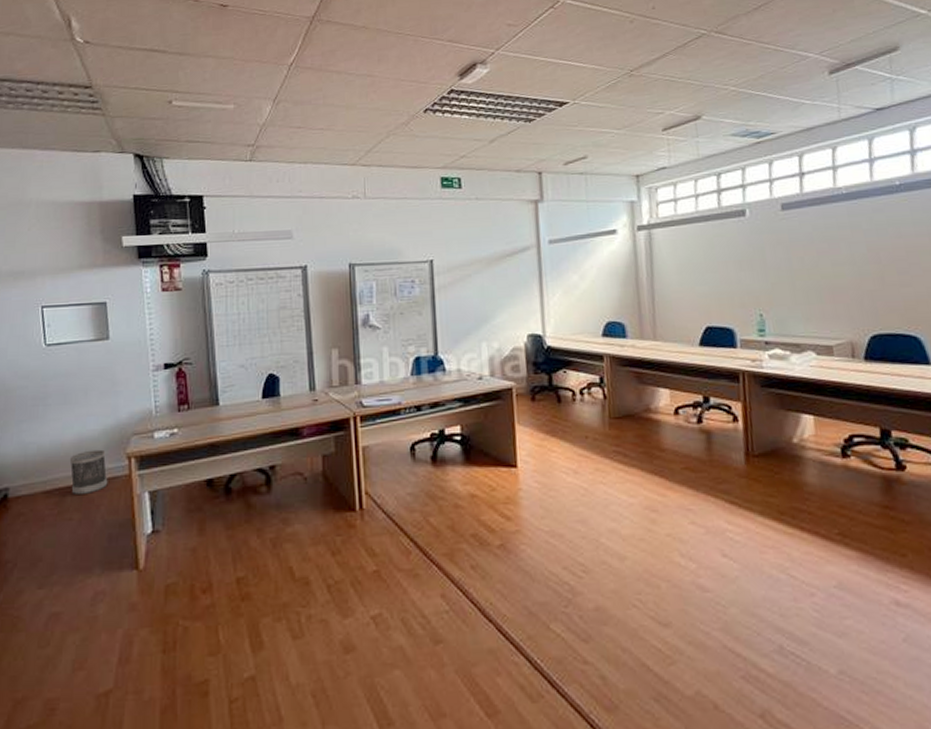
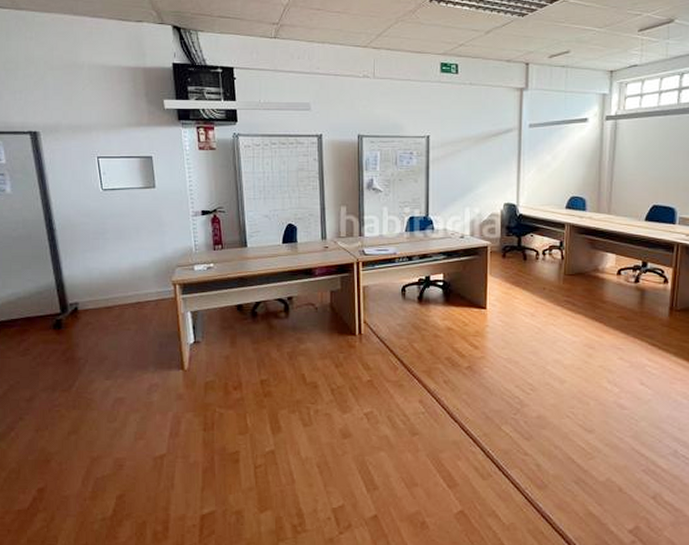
wastebasket: present [69,449,108,496] -> none [126,276,158,312]

